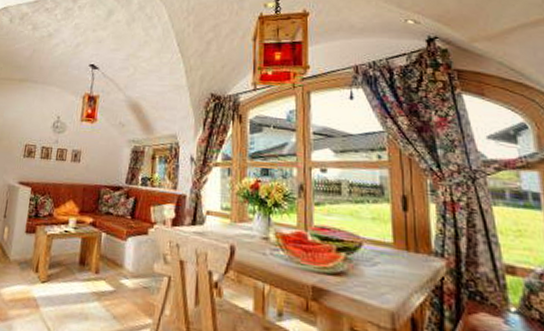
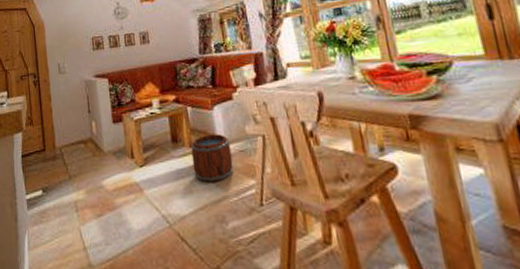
bucket: none [93,263,136,314] -> present [190,133,234,182]

